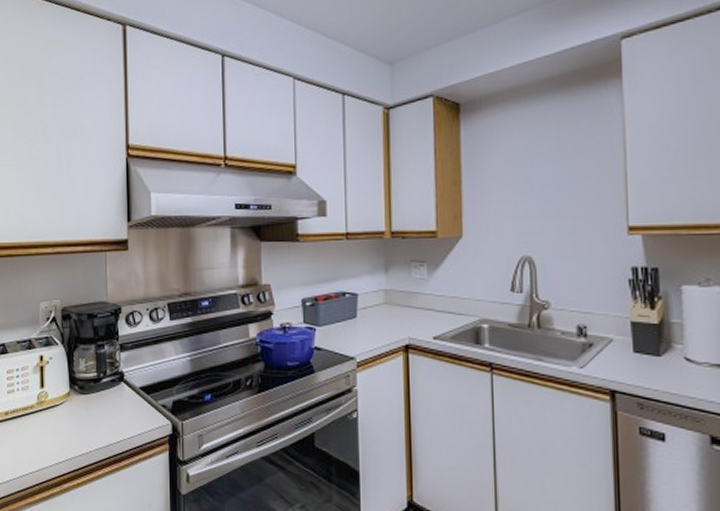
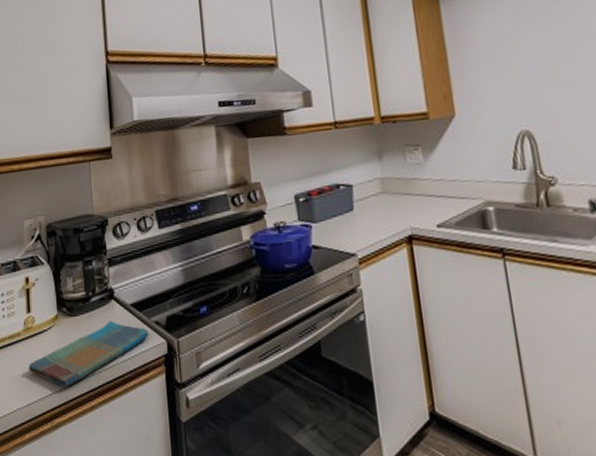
dish towel: none [41,401,156,457] -> present [28,321,150,388]

